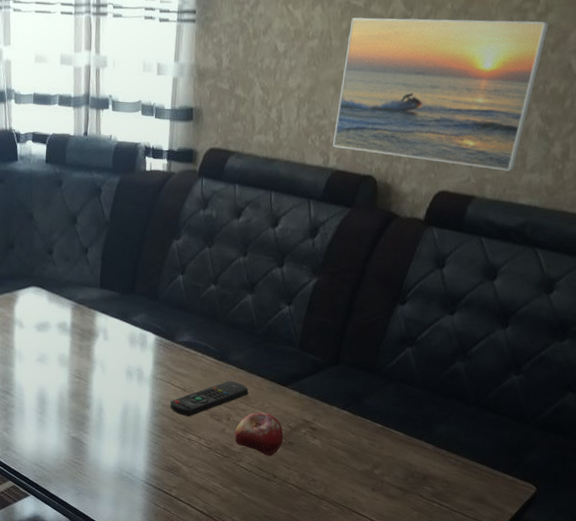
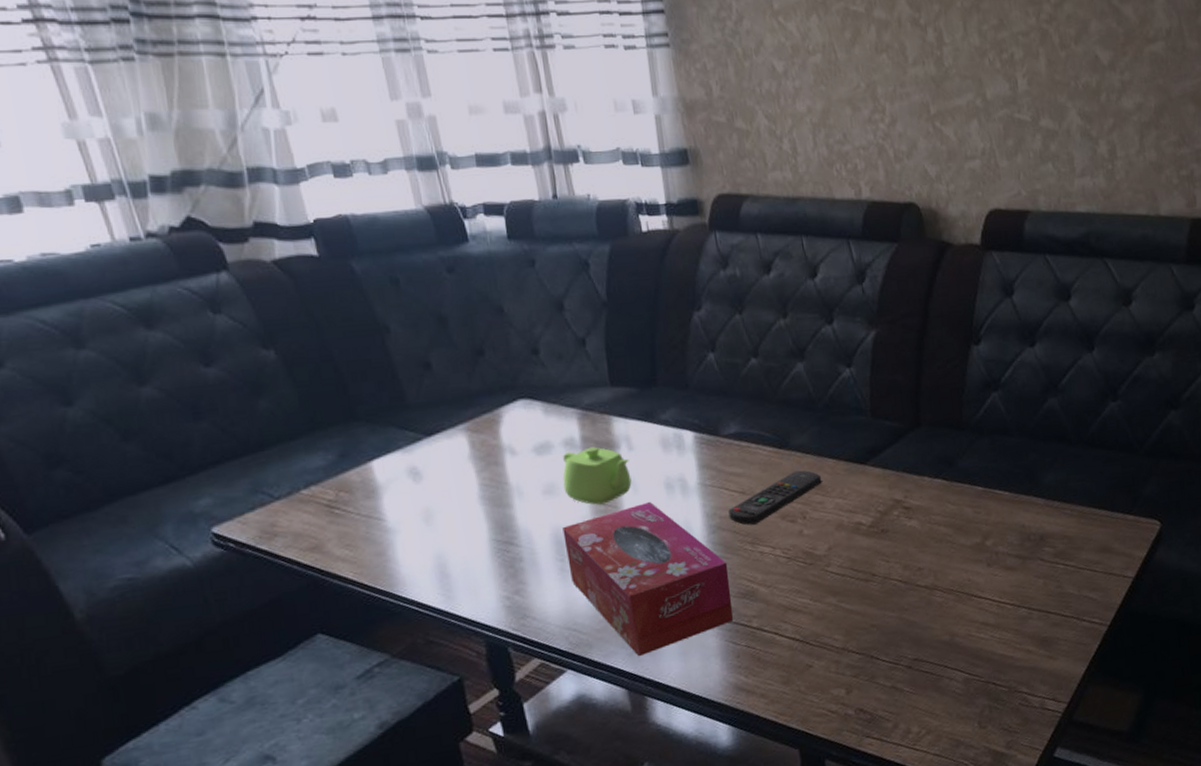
tissue box: none [45,382,162,498] -> present [562,501,734,657]
teapot: none [52,332,103,377] -> present [562,446,632,505]
fruit: present [234,412,283,456] -> none [815,500,874,553]
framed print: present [333,17,549,172] -> none [854,12,1067,179]

